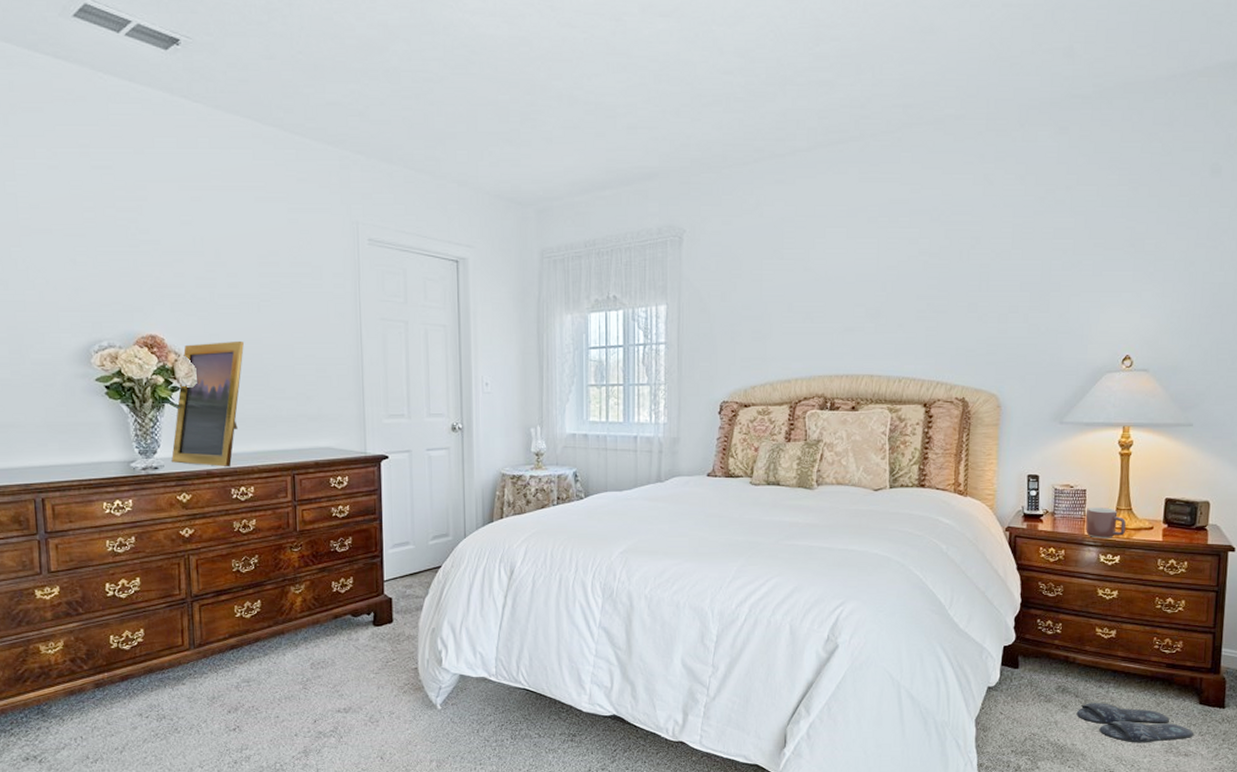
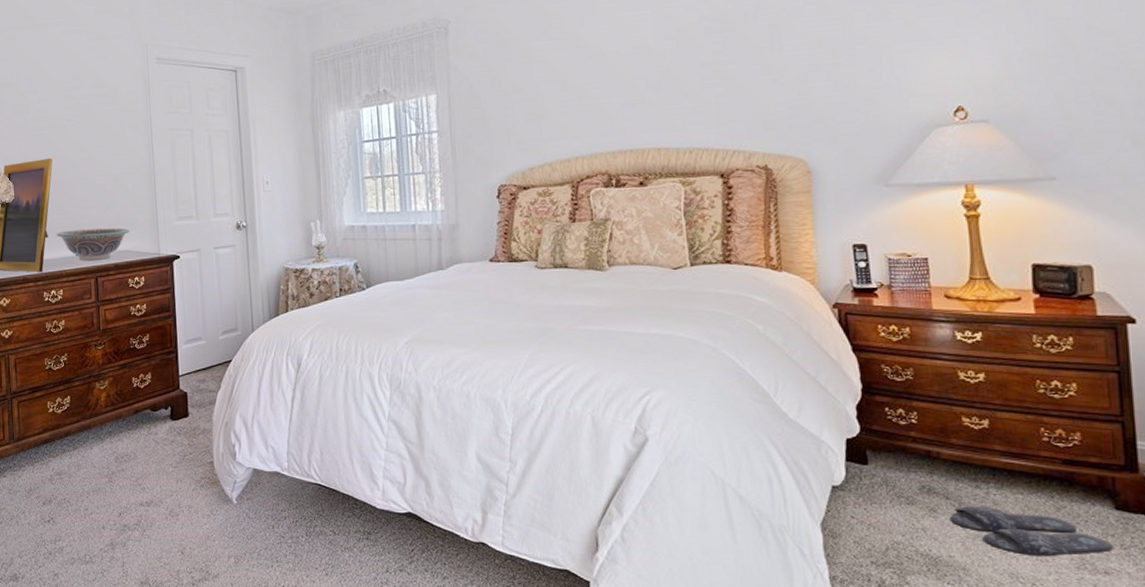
decorative bowl: none [247,422,333,456] -> present [56,228,130,261]
mug: present [1085,506,1126,538] -> none [930,277,985,313]

